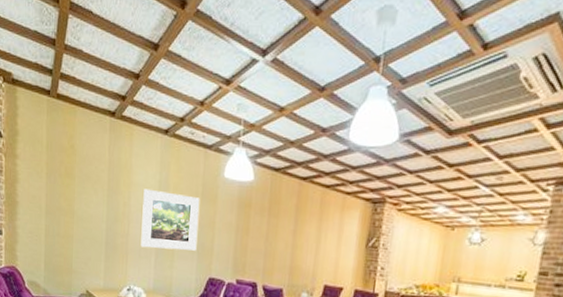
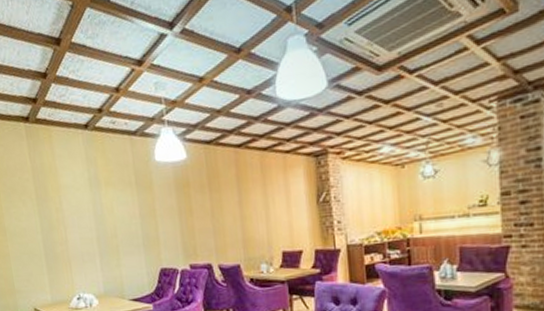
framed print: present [141,188,200,251] -> none [74,187,142,251]

